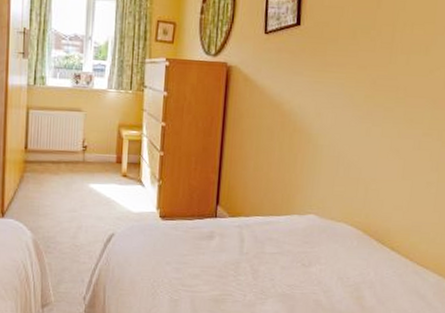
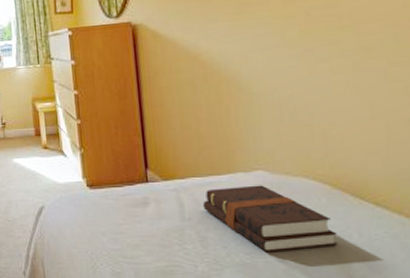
hardback book: none [260,227,360,285] -> present [202,185,338,253]

